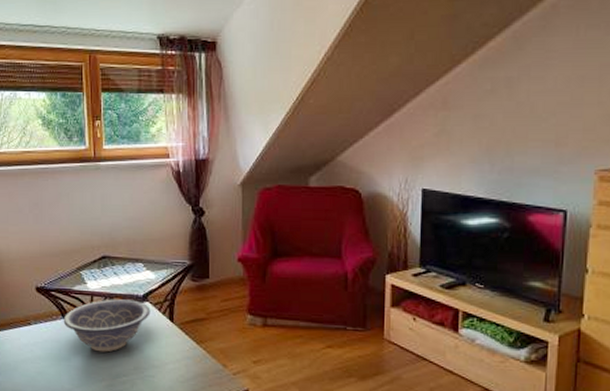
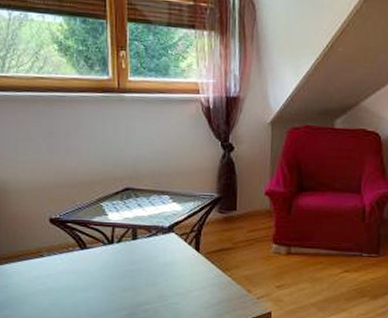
decorative bowl: present [63,299,151,352] -> none [81,230,176,282]

